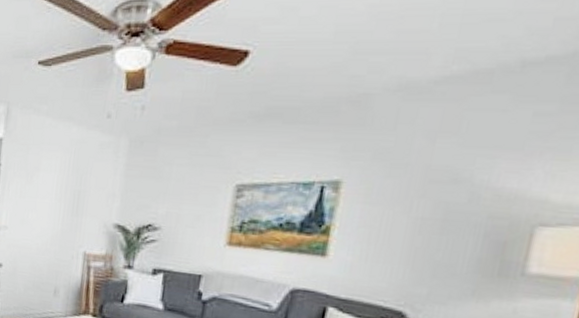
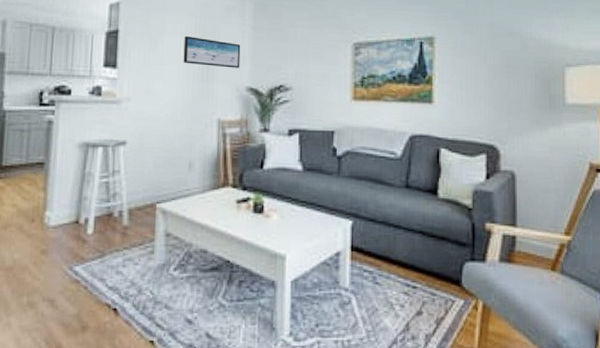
wall art: none [55,172,112,205] -> present [183,36,241,68]

